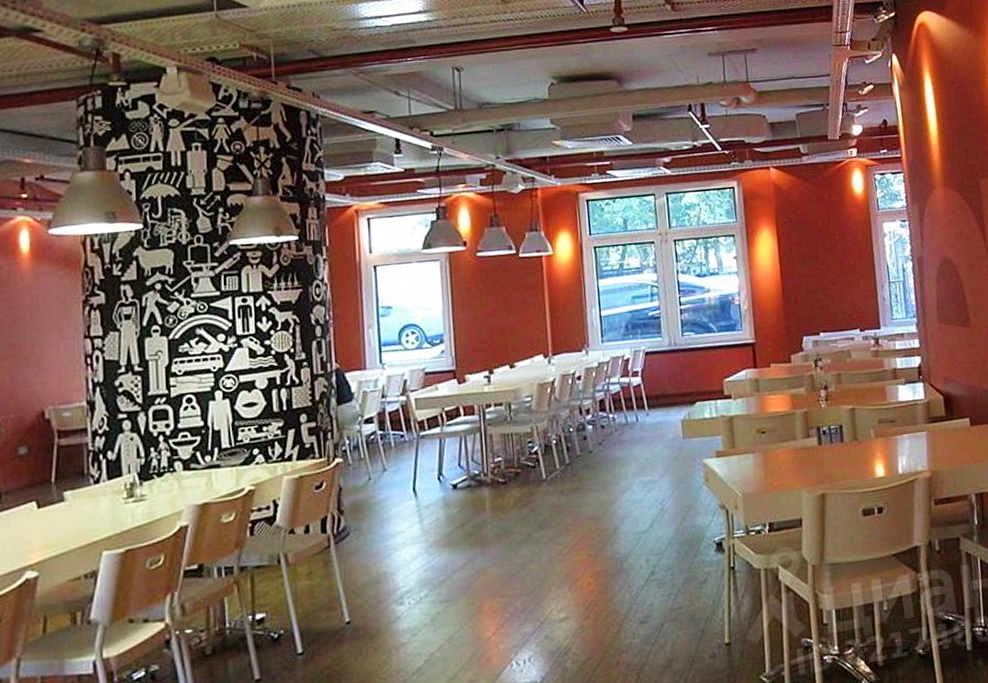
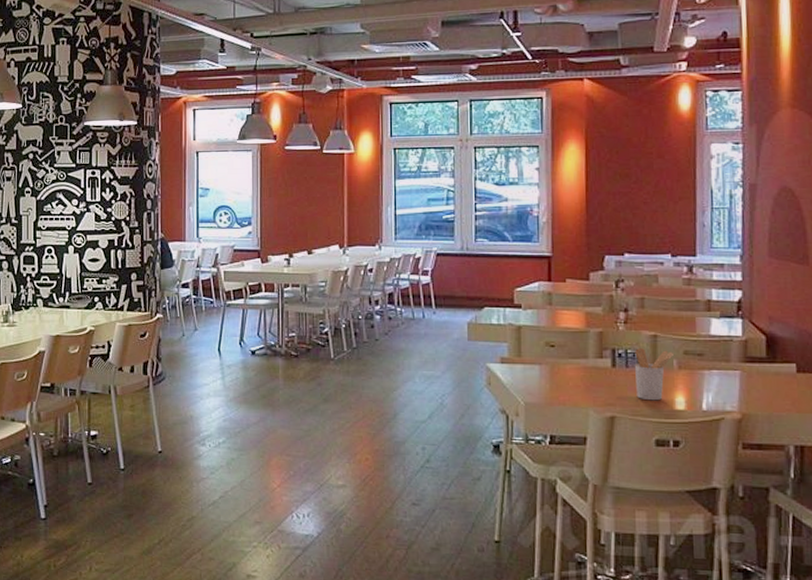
utensil holder: none [837,421,871,473] -> present [635,347,675,401]

